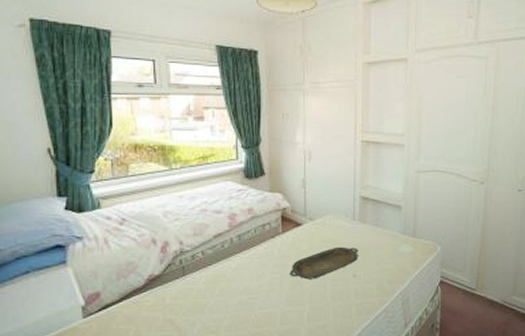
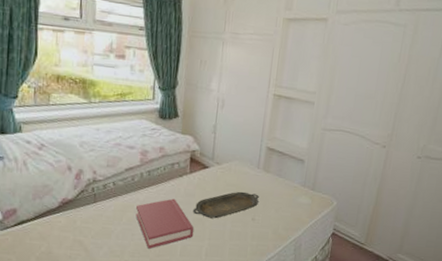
hardback book: none [229,262,293,320] -> present [136,198,194,249]

